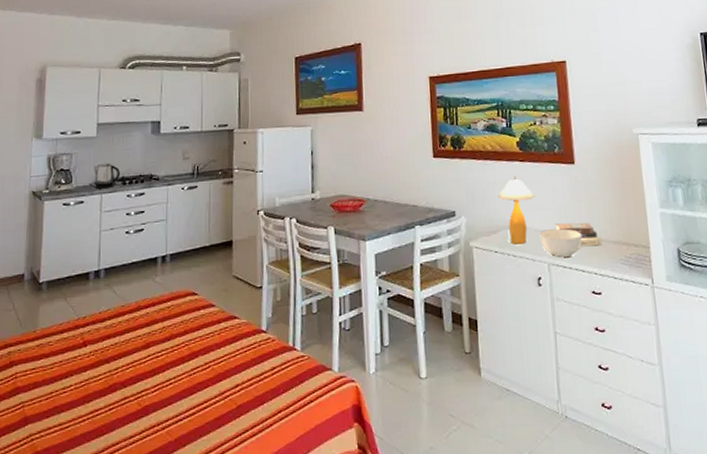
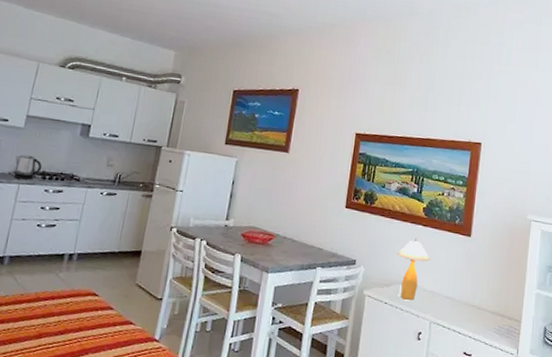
bowl: present [539,228,583,259] -> none [427,291,465,319]
books: present [555,222,602,247] -> none [443,287,481,313]

